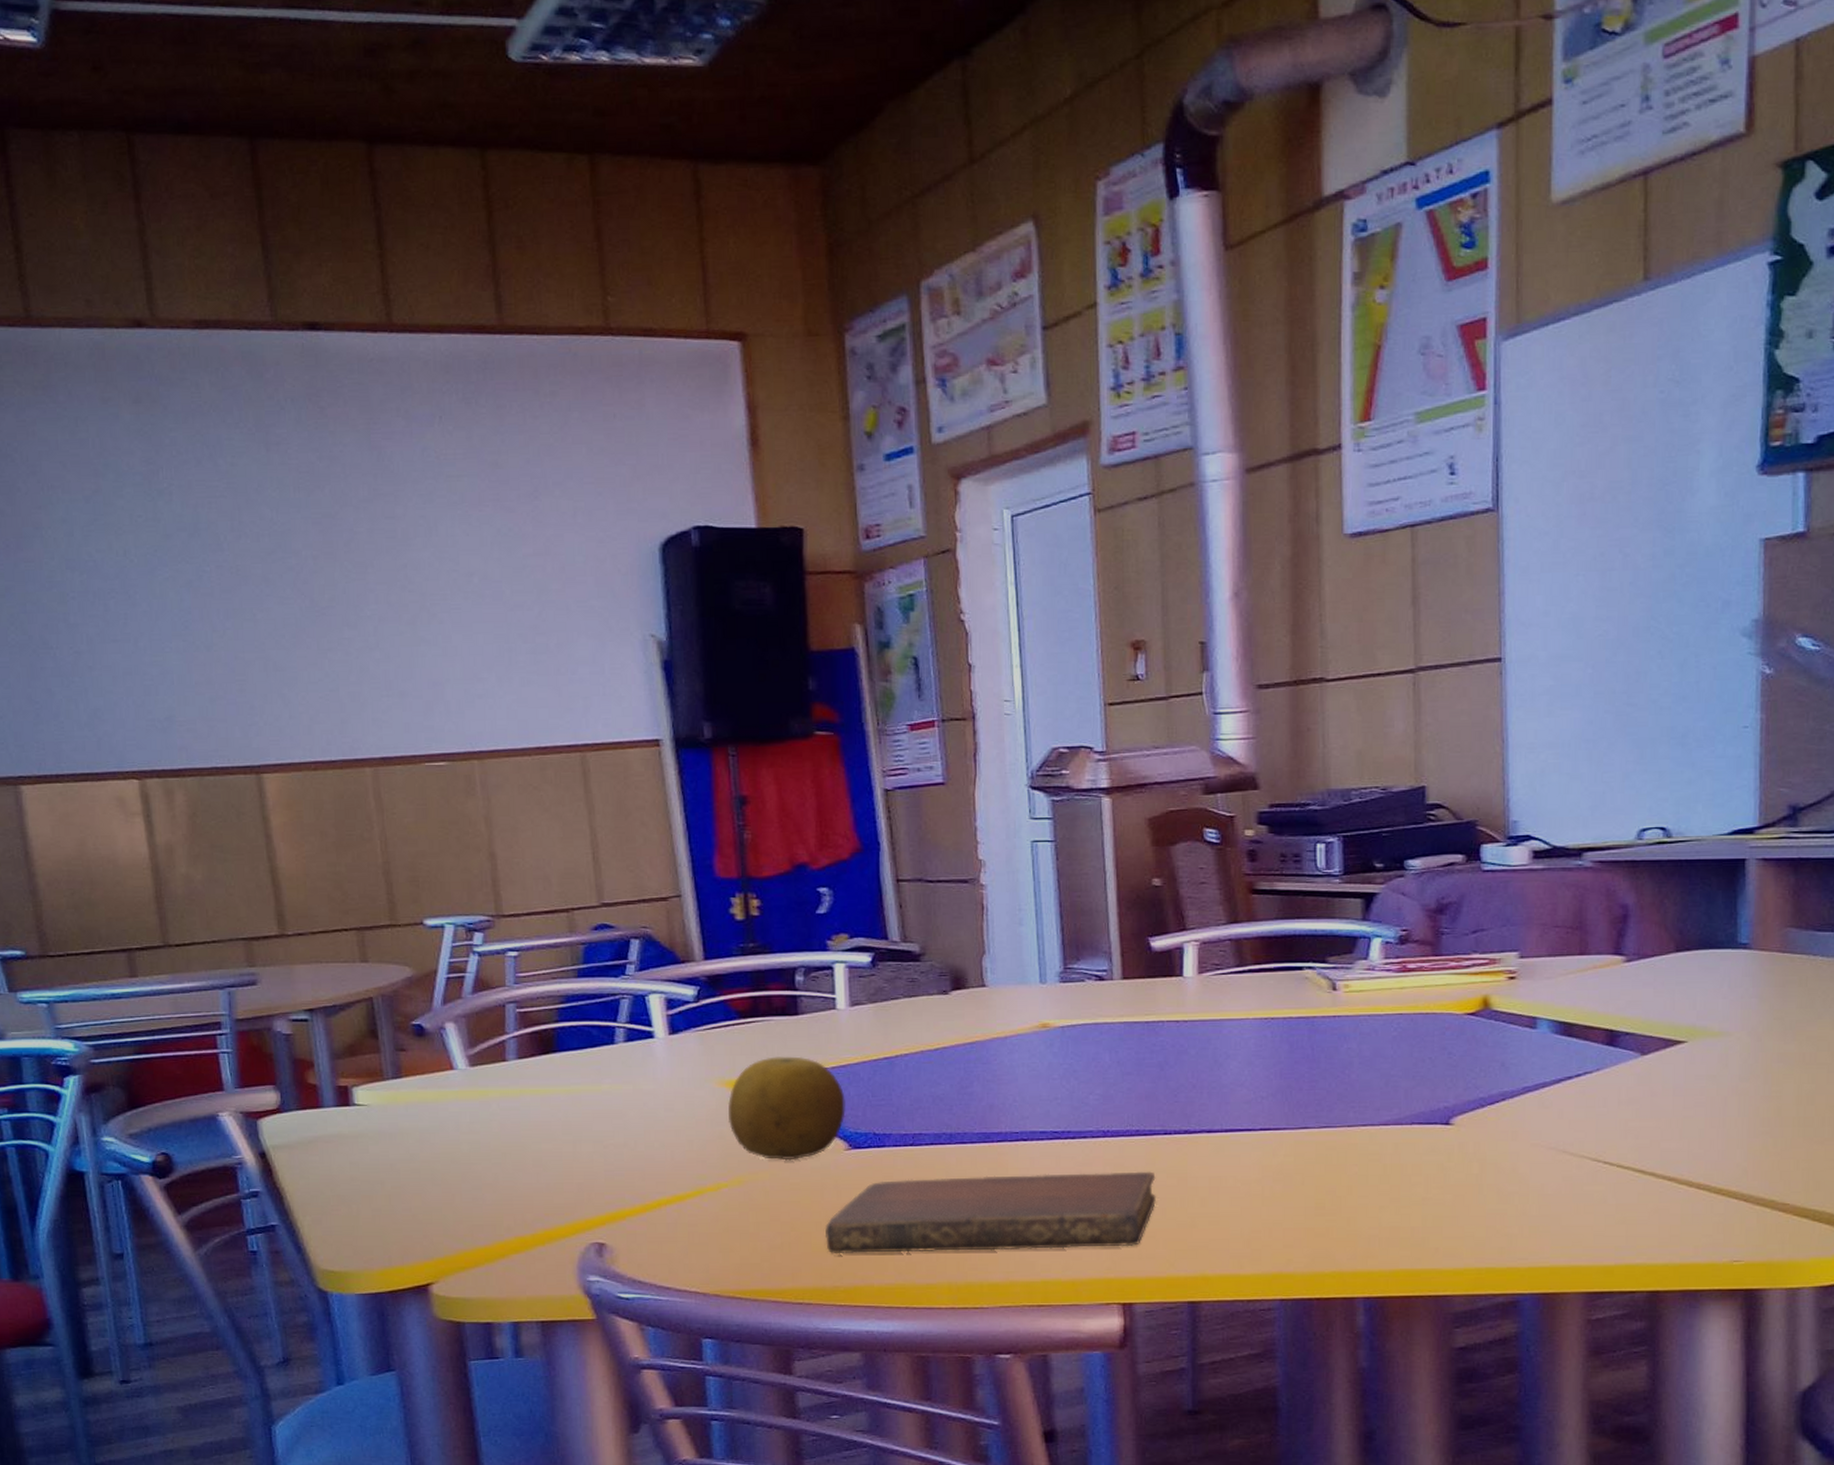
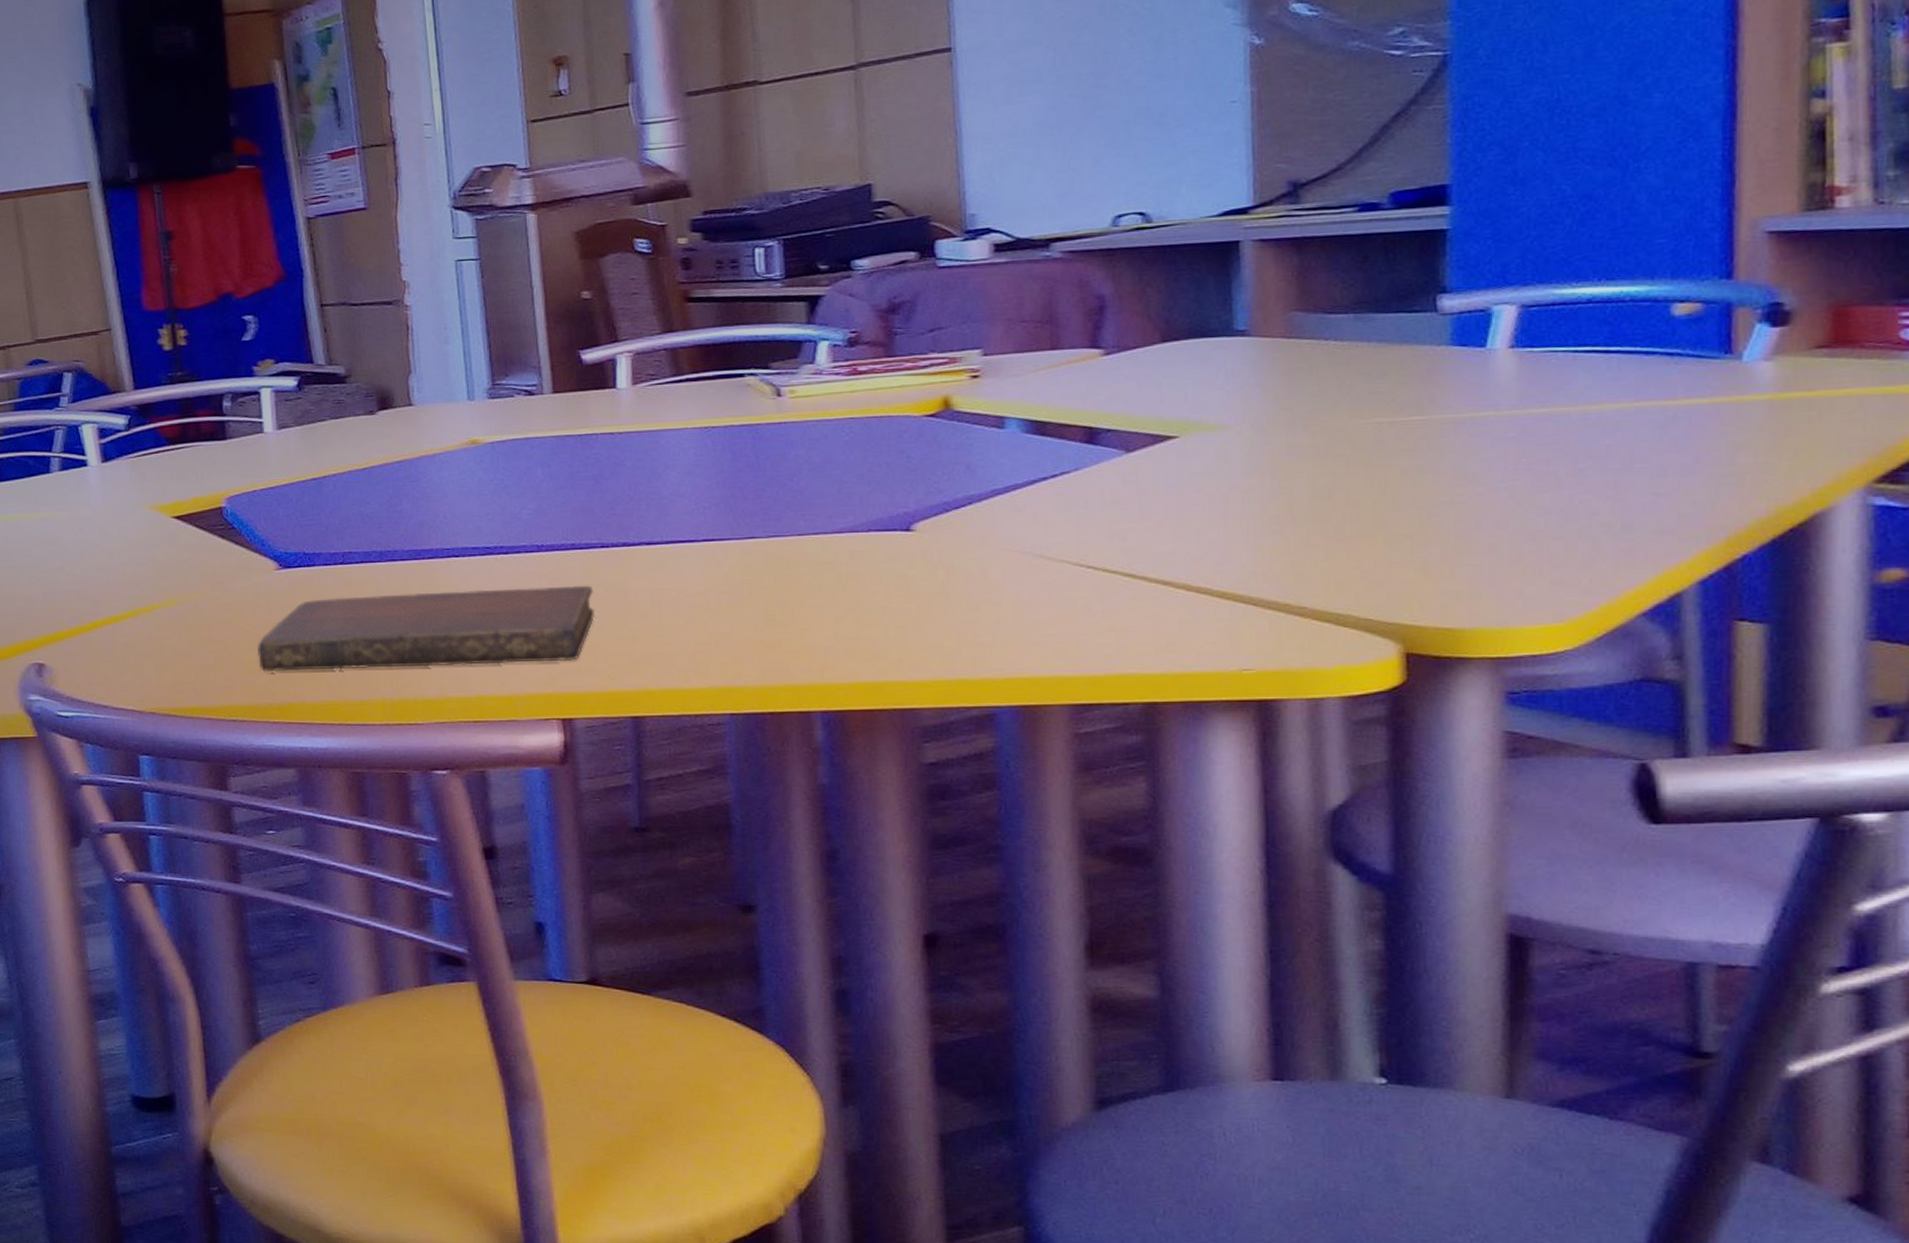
fruit: present [728,1056,846,1161] -> none [160,479,275,581]

